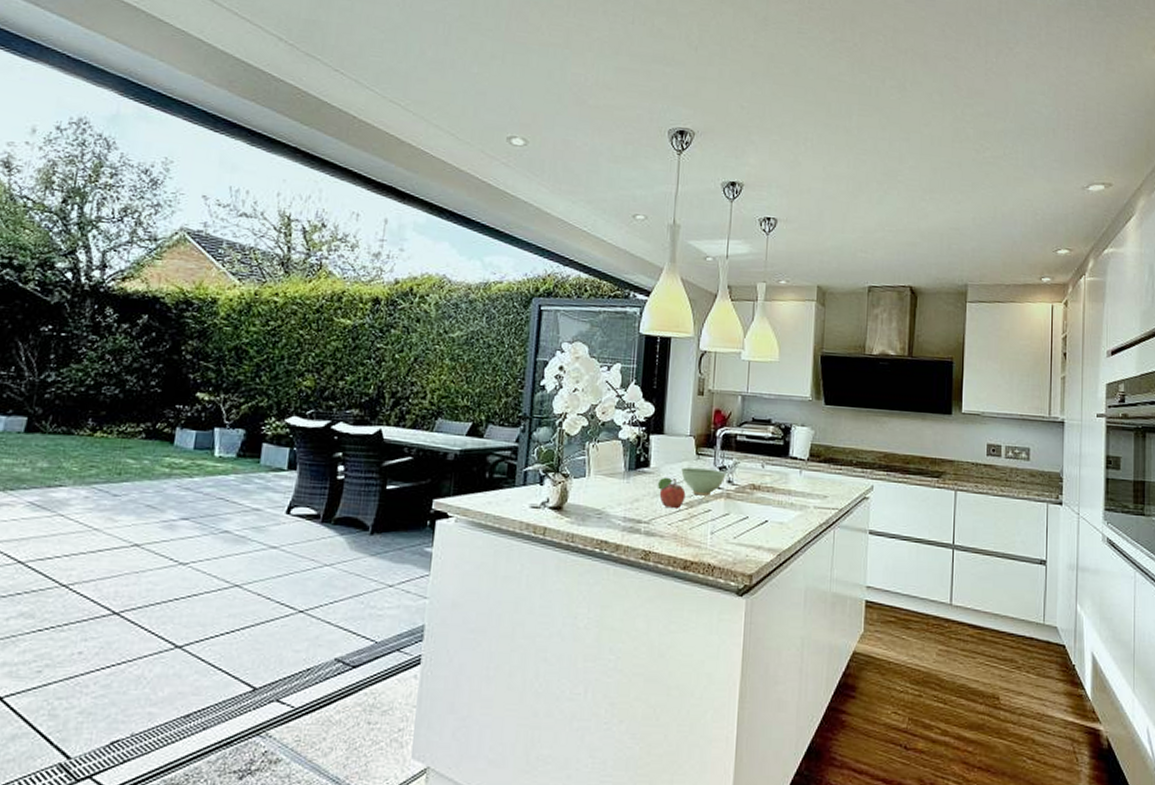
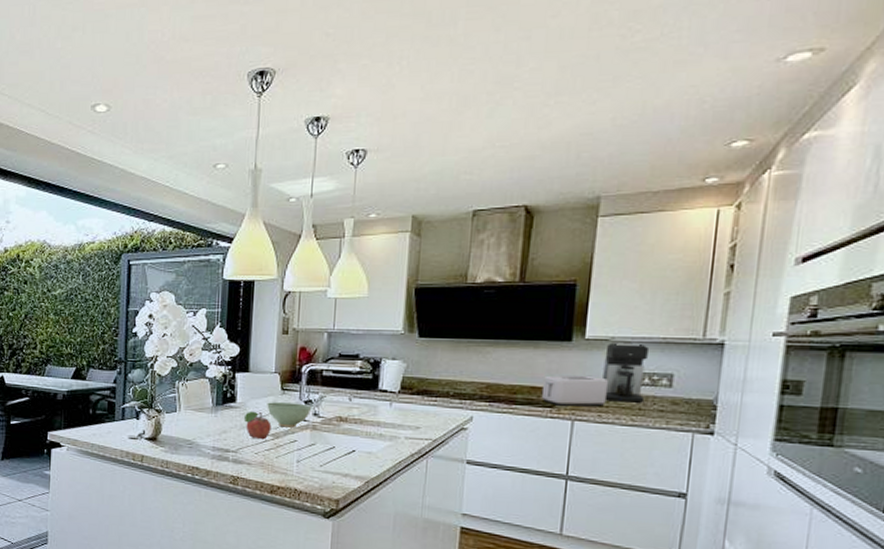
toaster: none [929,446,982,478] -> present [541,375,609,407]
coffee maker: none [977,418,1010,474] -> present [603,344,648,403]

